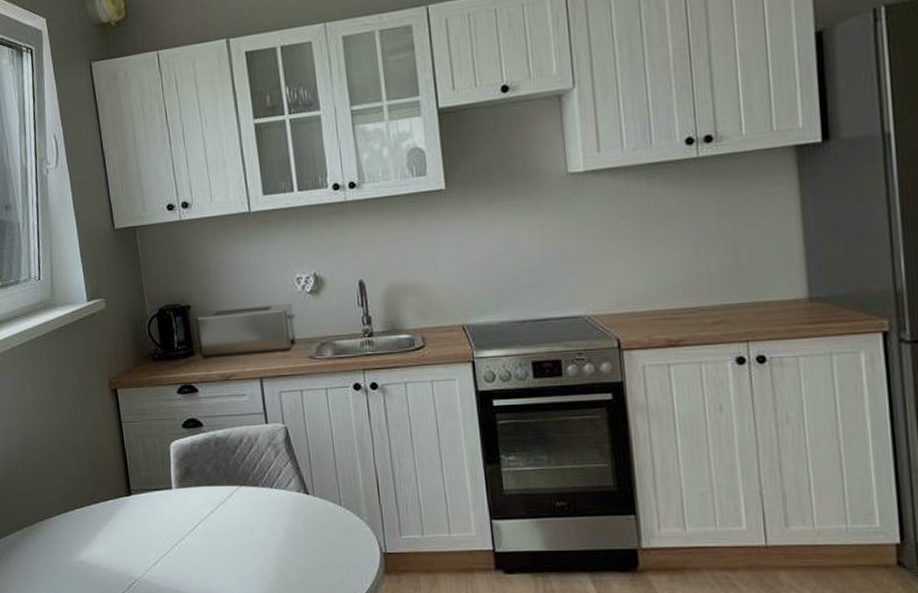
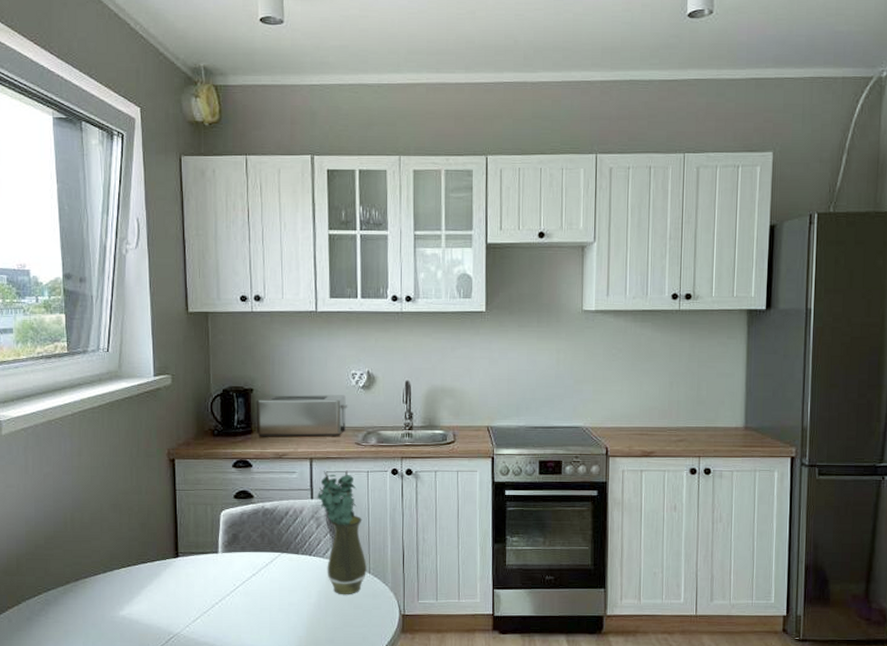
vase: none [272,388,337,531] -> present [317,470,367,594]

